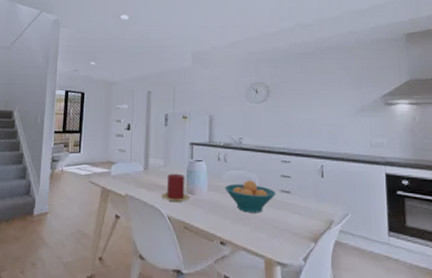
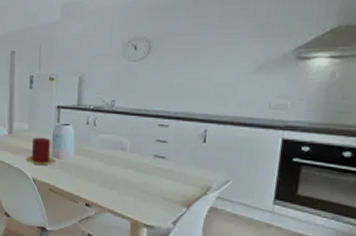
fruit bowl: present [224,180,276,213] -> none [92,144,149,178]

